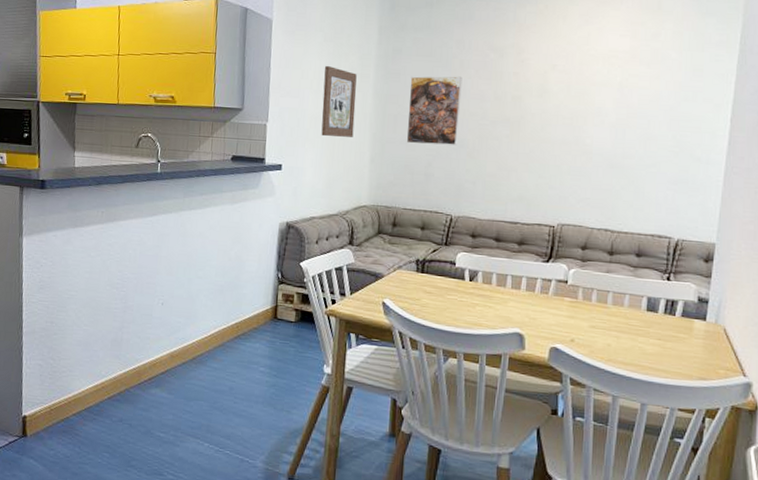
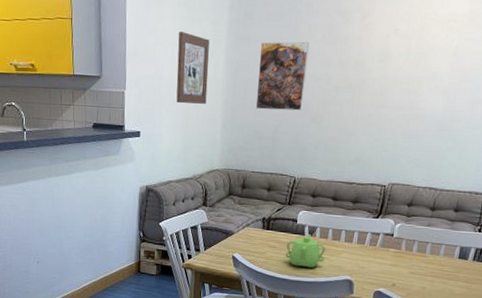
teapot: none [443,279,490,318] -> present [285,234,326,268]

